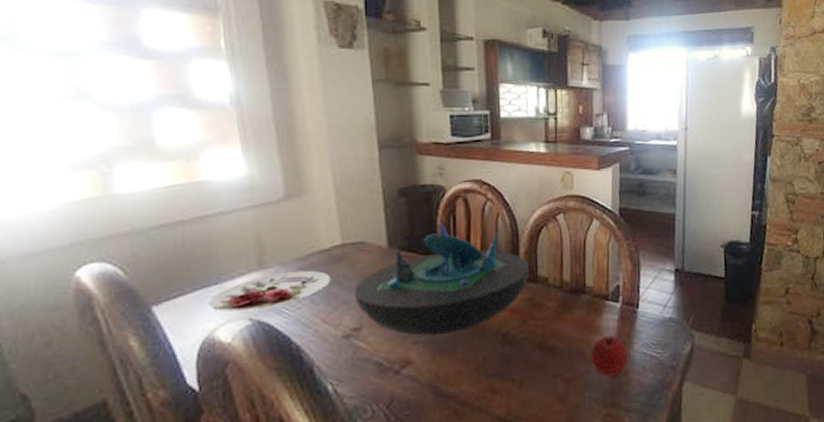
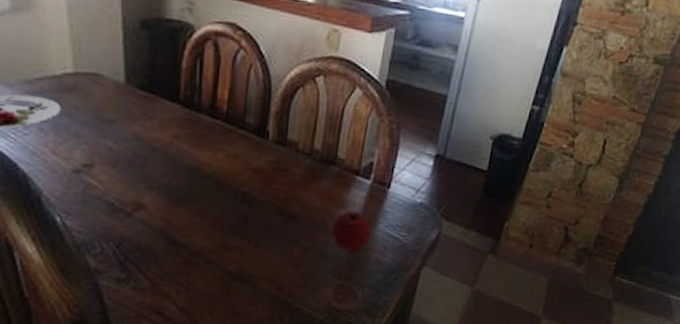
decorative bowl: present [354,221,529,336] -> none [86,63,279,185]

